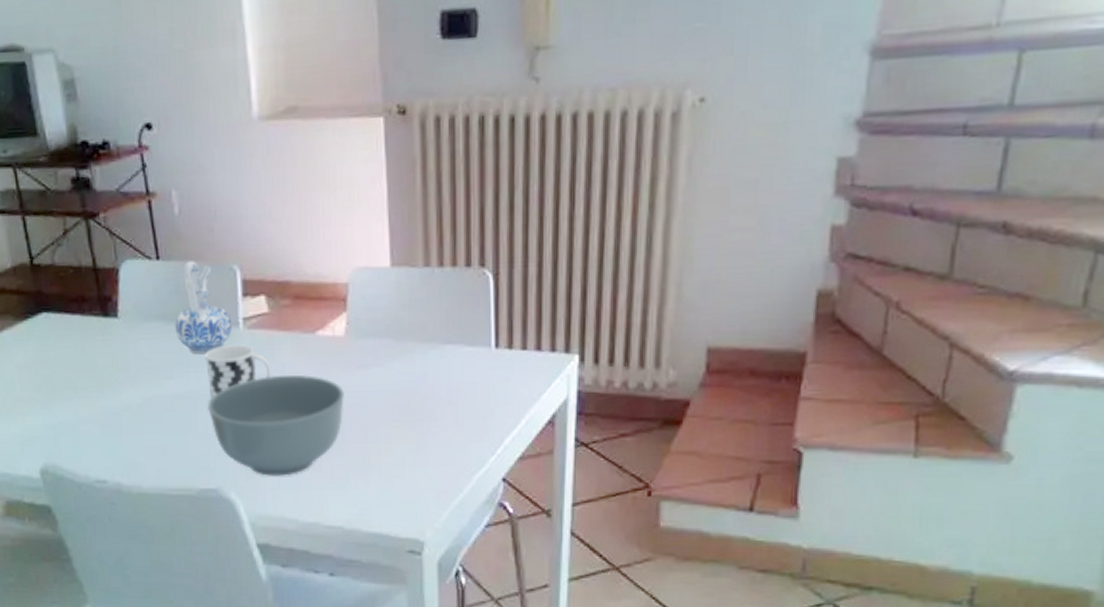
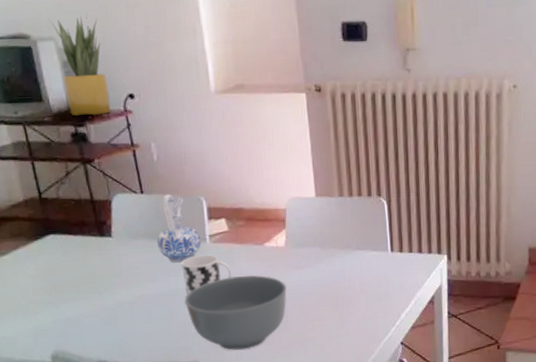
planter: none [49,15,122,155] -> present [50,15,111,117]

